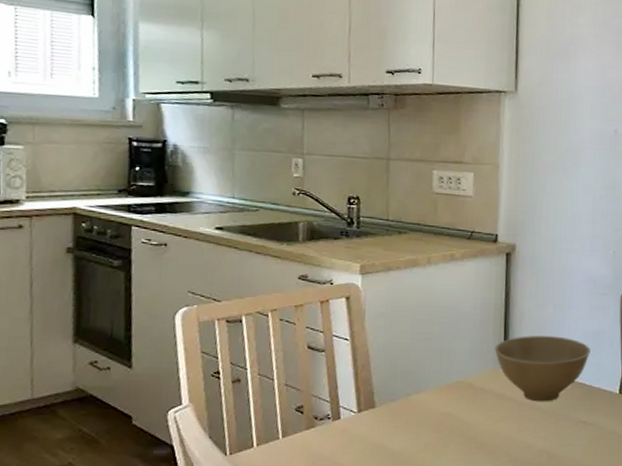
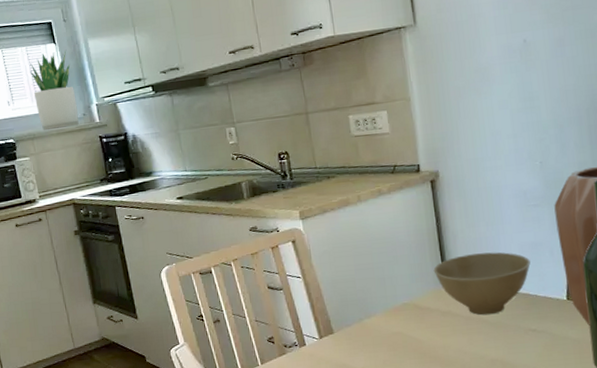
planter: none [48,25,108,120] -> present [30,49,79,131]

